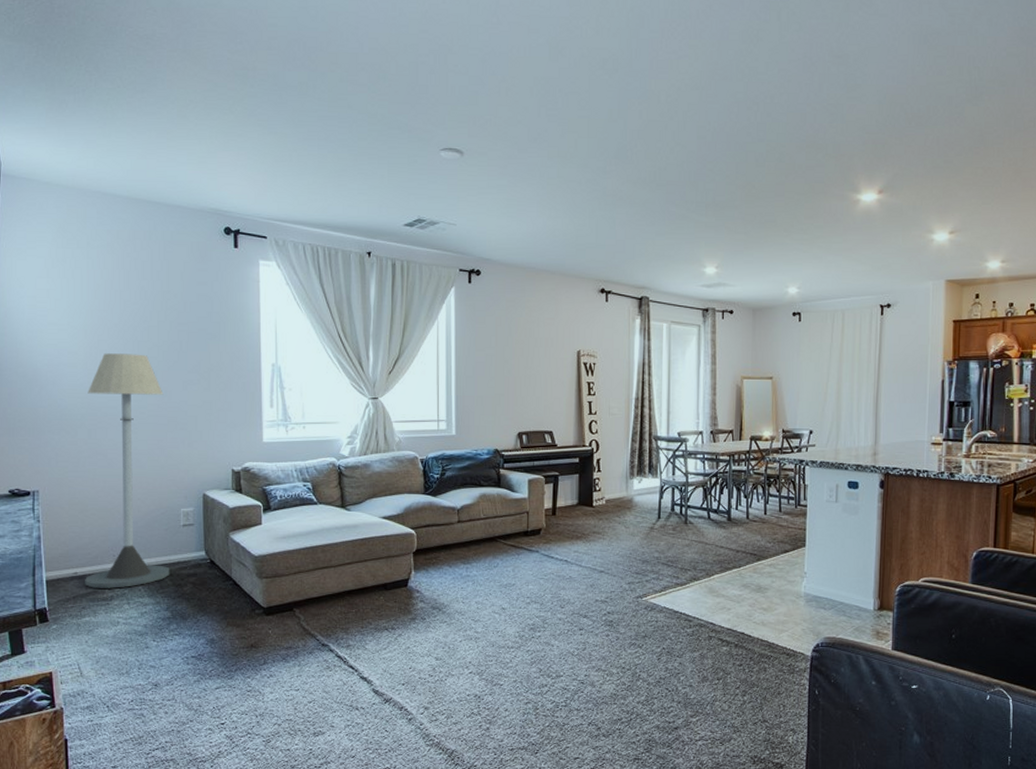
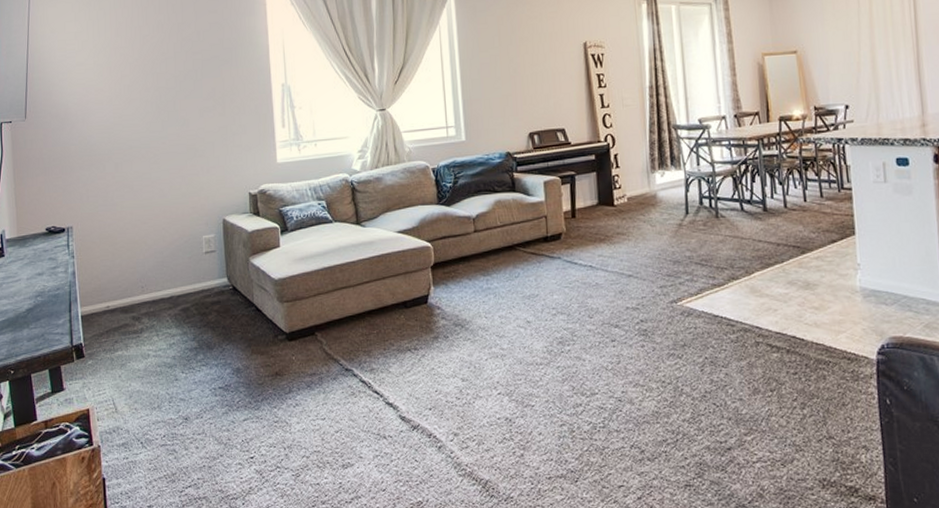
floor lamp: present [85,353,170,588] -> none [113,86,195,321]

